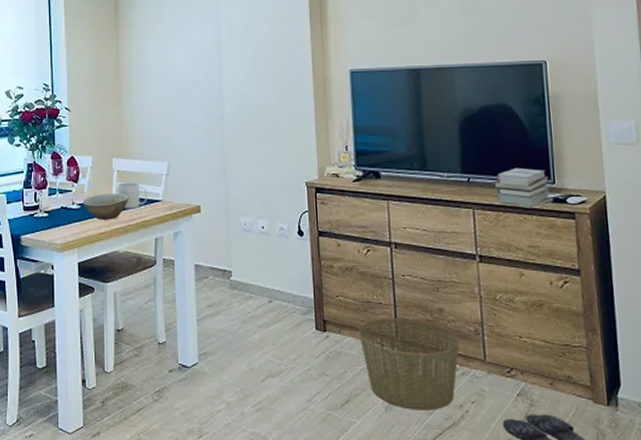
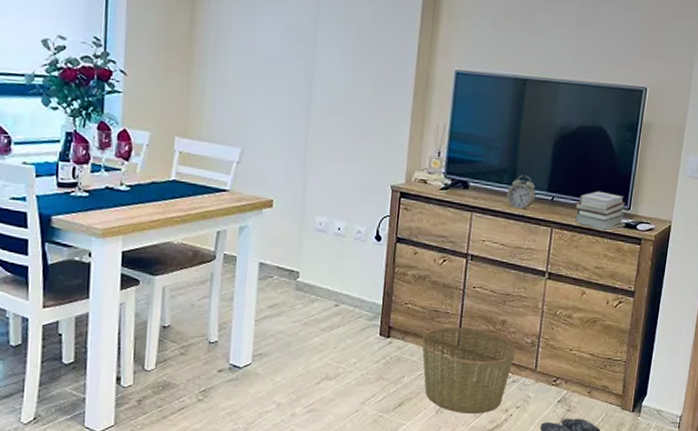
bowl: present [82,194,130,220] -> none [133,176,191,207]
mug: present [117,182,147,209] -> none [177,165,213,197]
alarm clock: none [420,159,451,194] -> present [506,175,536,211]

